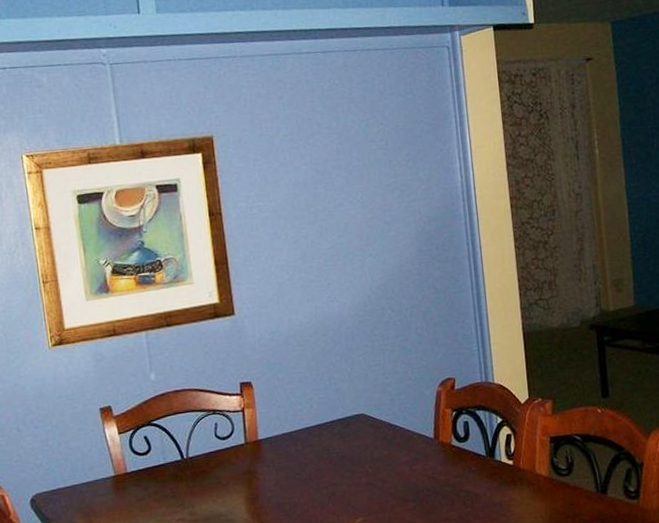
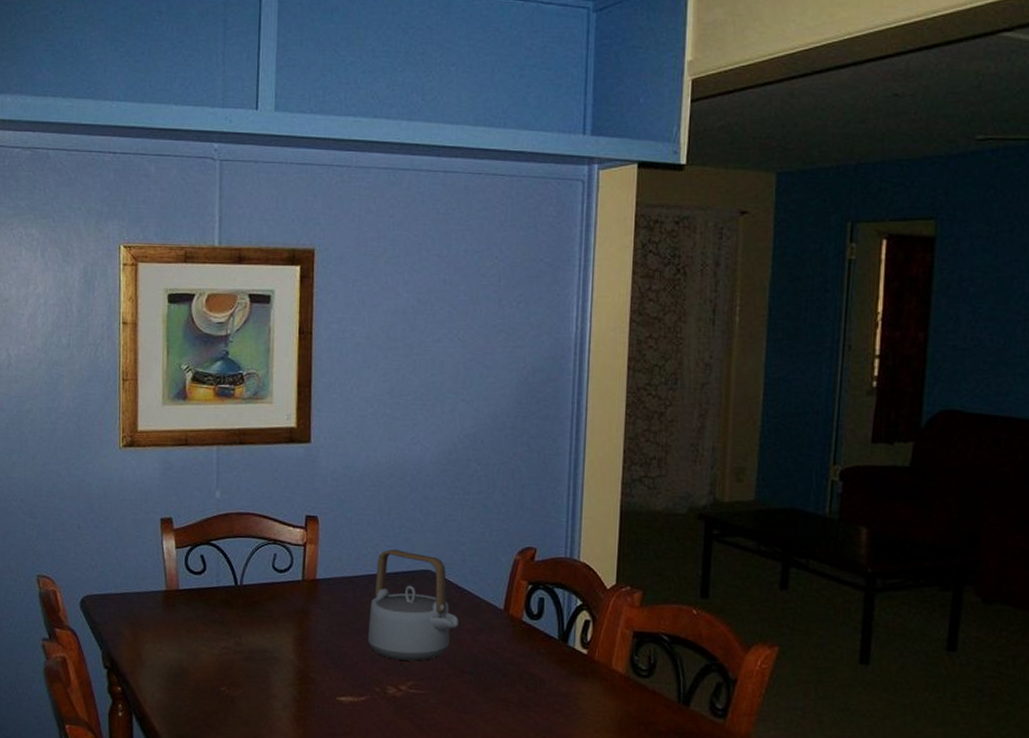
teapot: none [312,399,396,501] -> present [367,549,459,661]

